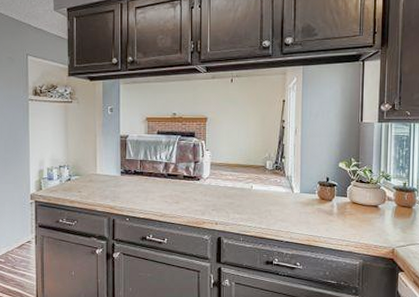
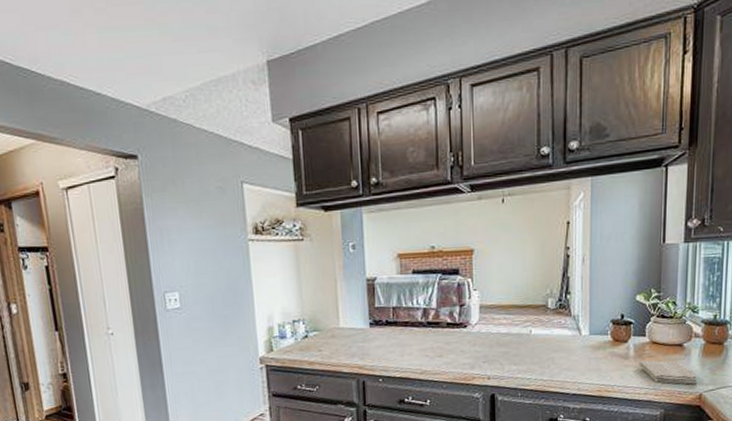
washcloth: none [341,217,391,240] -> present [638,360,698,385]

